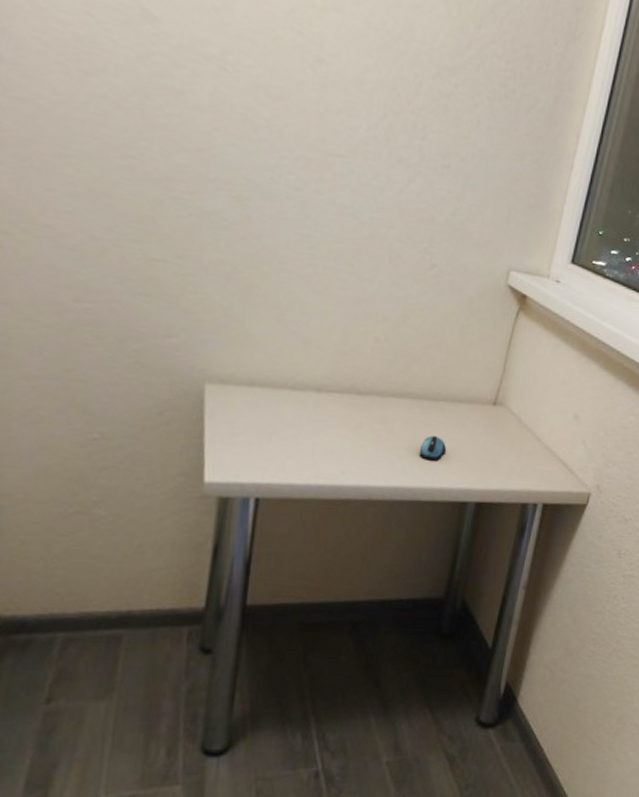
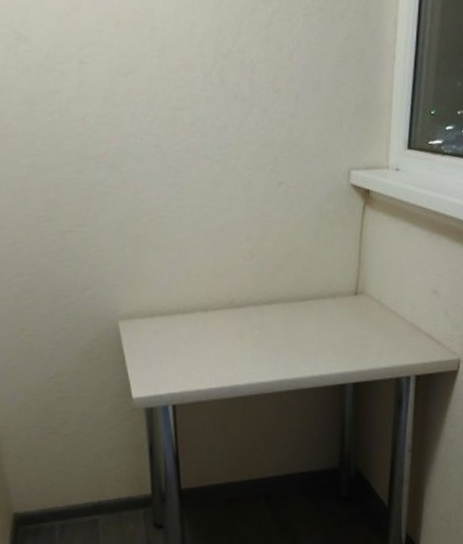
computer mouse: present [420,436,447,461] -> none [297,331,320,353]

